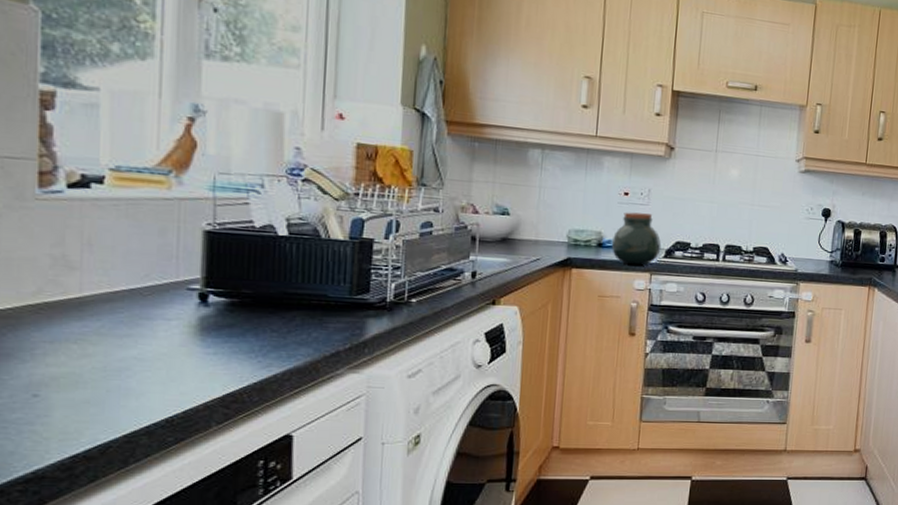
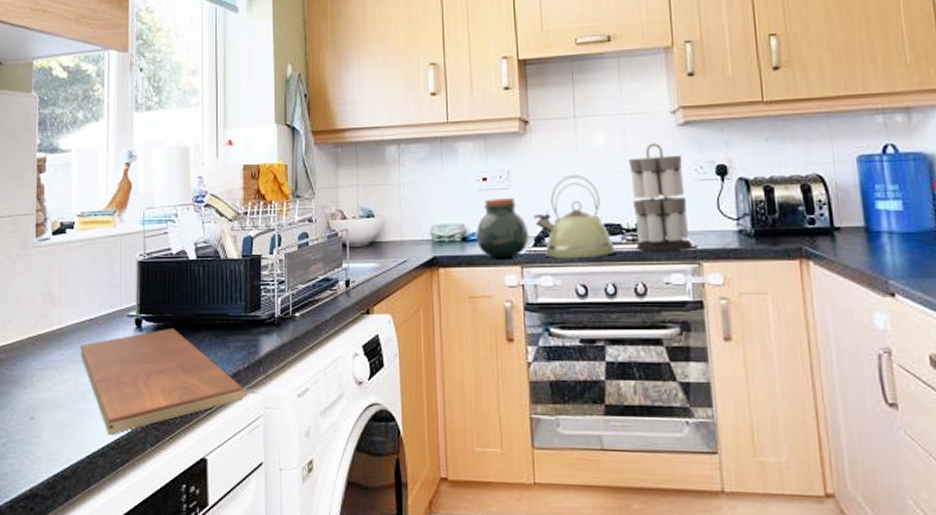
chopping board: none [114,305,347,413] -> present [80,328,246,435]
kettle: none [667,201,734,272] -> present [533,175,616,259]
spice rack: none [751,183,798,272] -> present [628,143,692,252]

